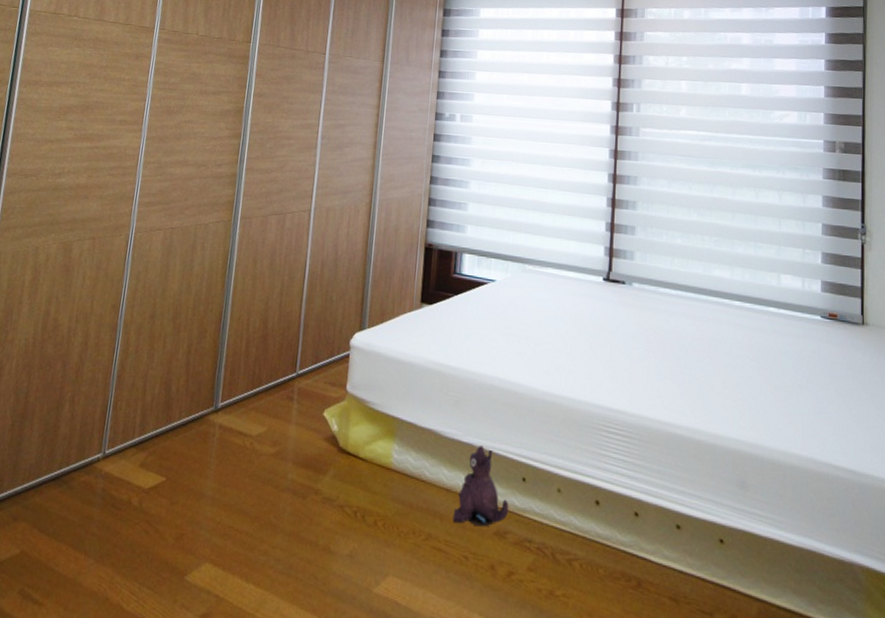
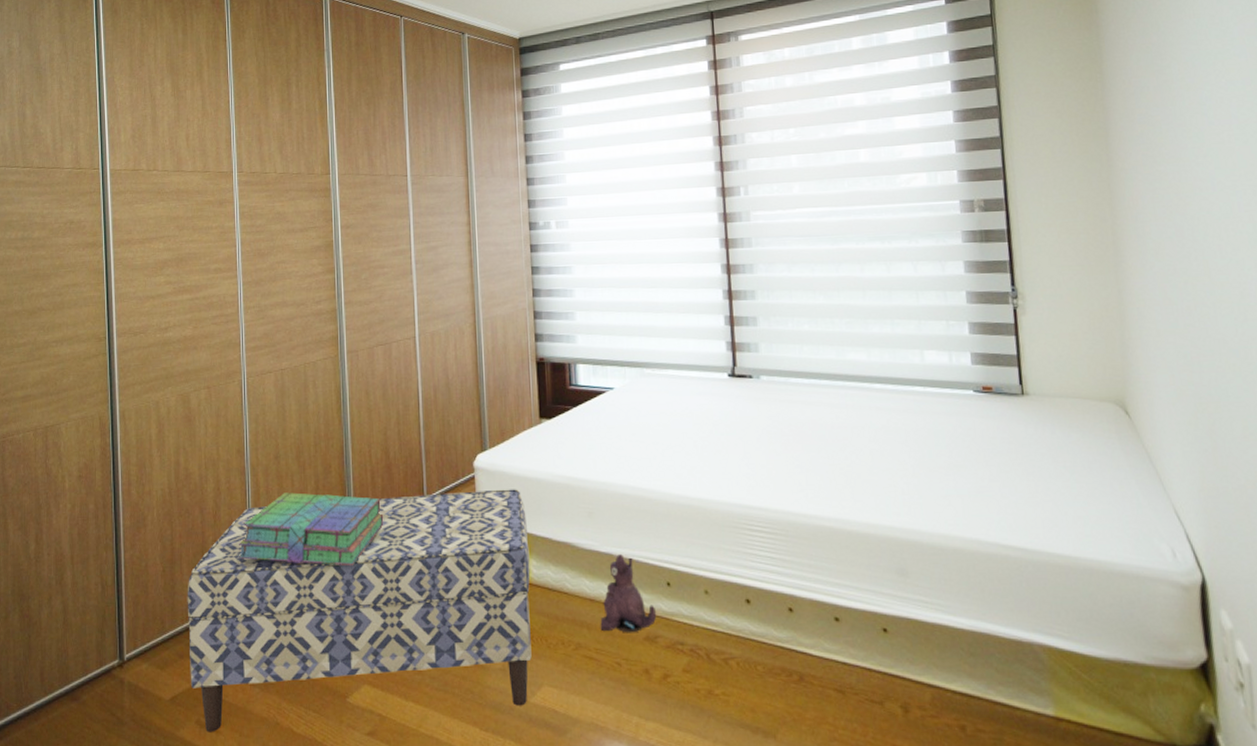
bench: none [20,366,395,605] -> present [187,489,532,732]
stack of books: none [94,354,253,436] -> present [238,492,384,566]

